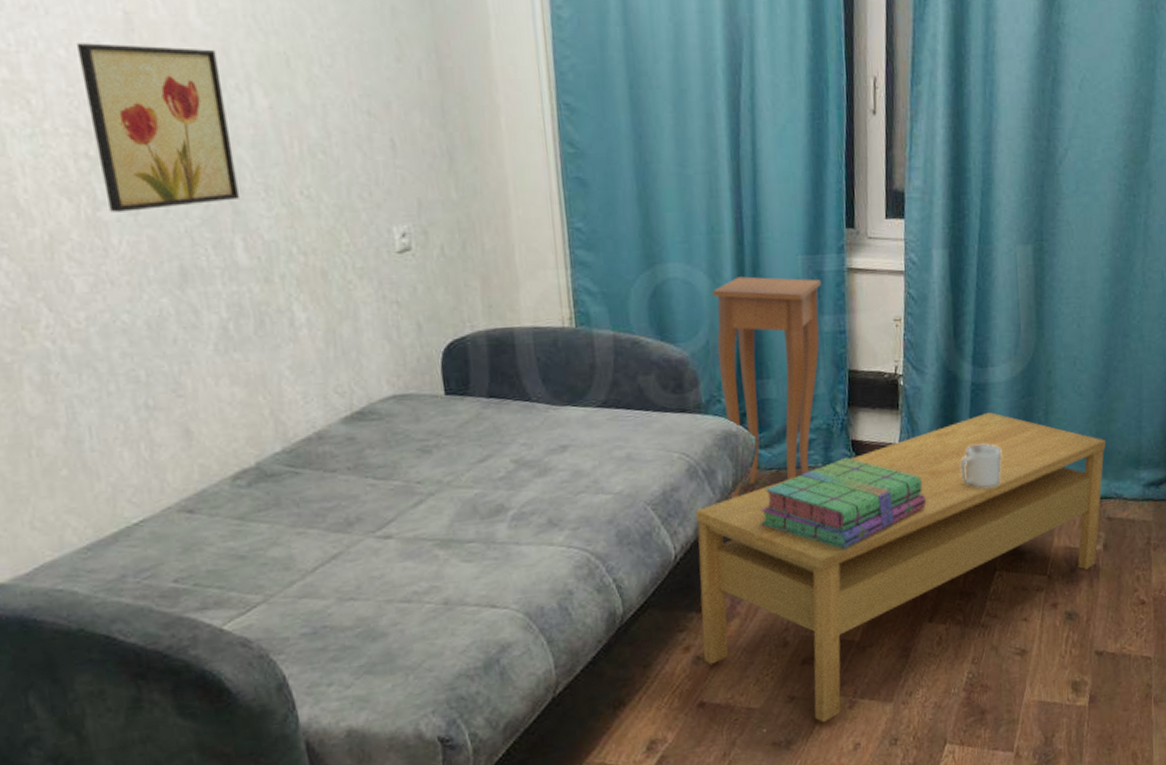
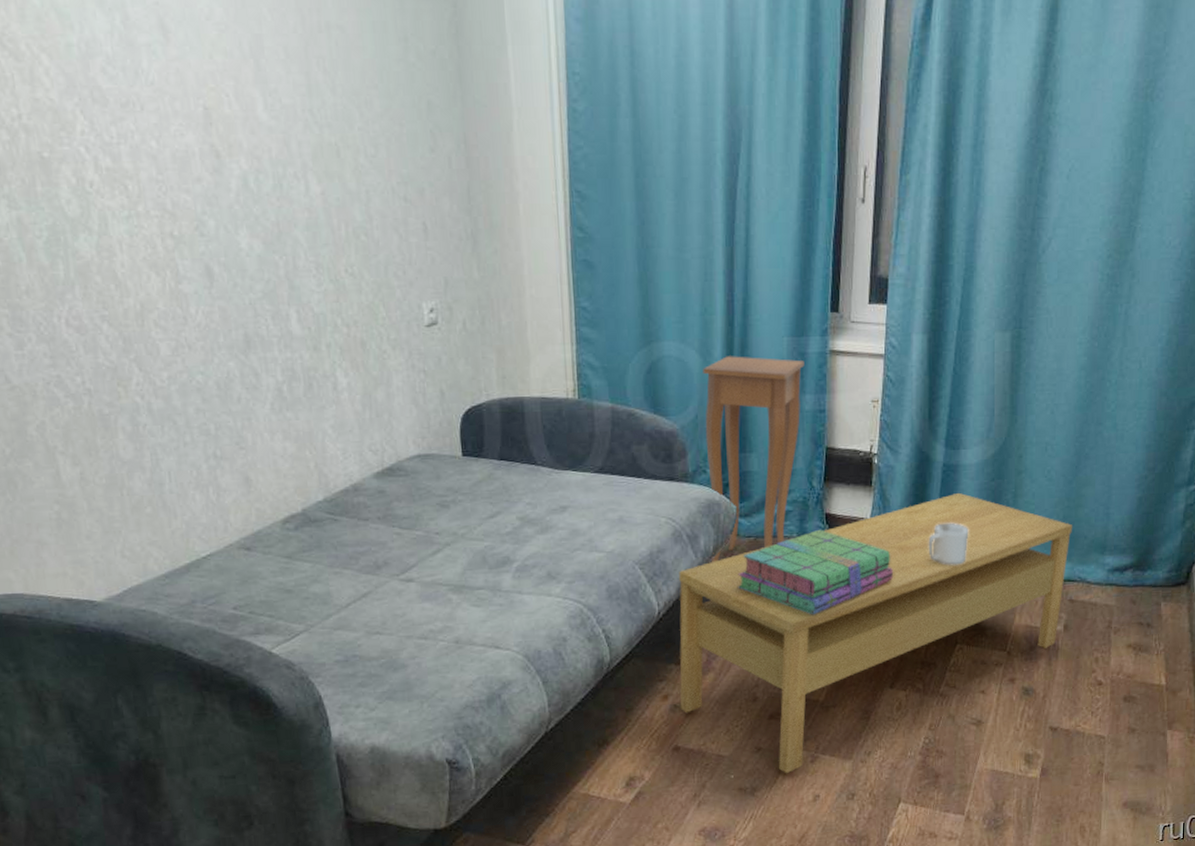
wall art: present [76,43,239,212] -> none [165,135,294,286]

